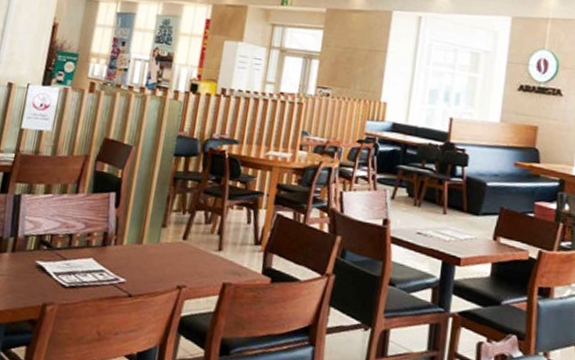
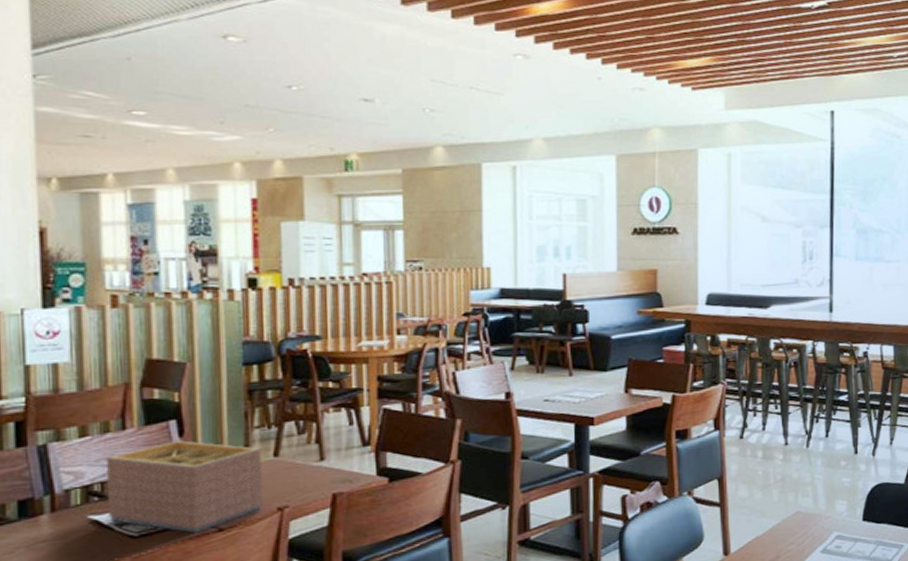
architectural model: none [50,210,175,294] -> present [106,440,263,533]

